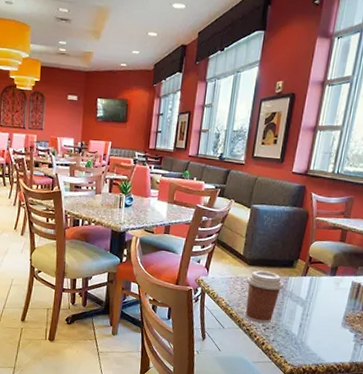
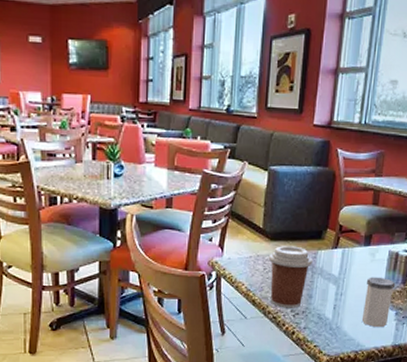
salt shaker: none [323,302,357,347] -> present [361,277,396,328]

